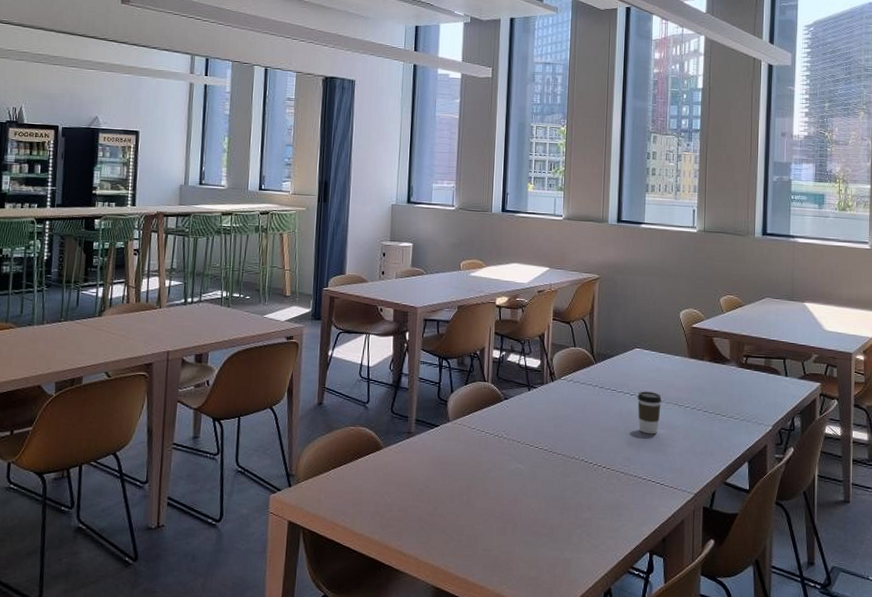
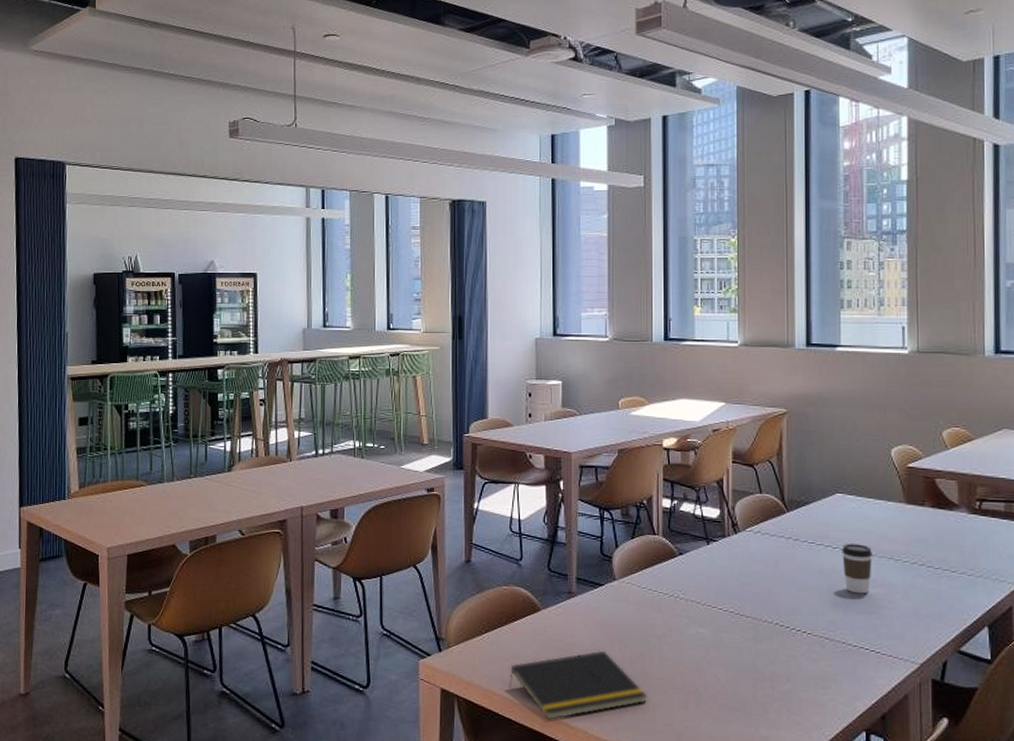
notepad: none [350,484,471,548] -> present [509,650,647,720]

